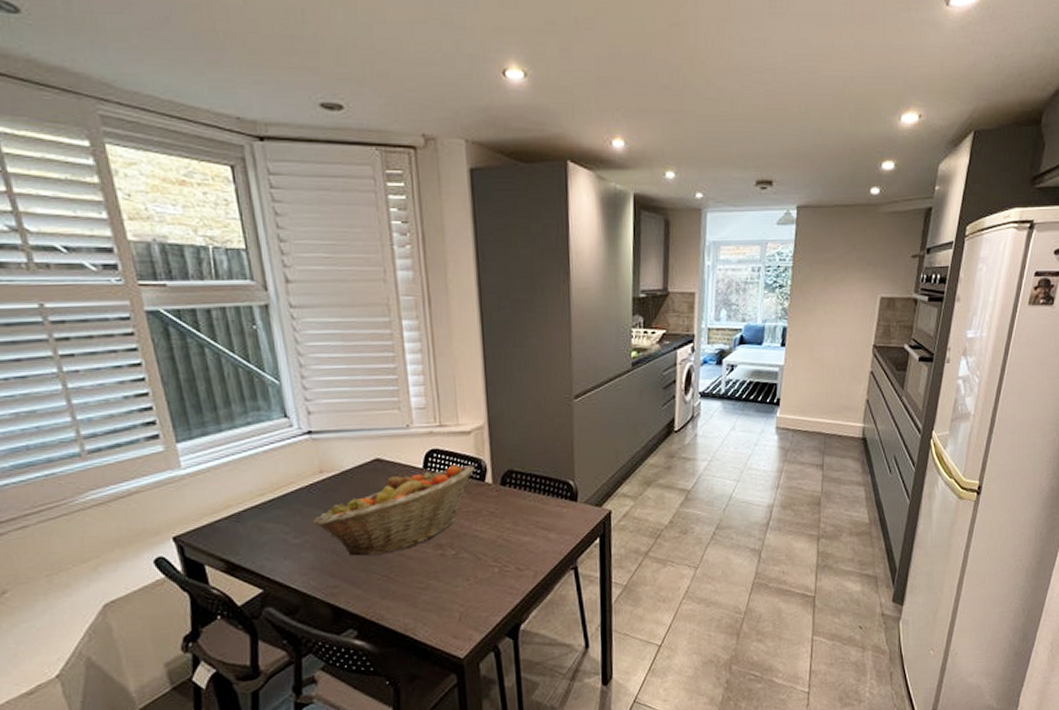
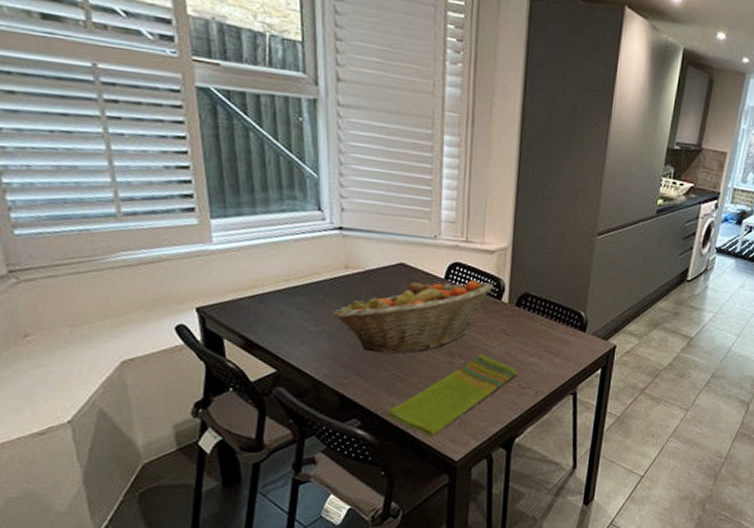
dish towel: none [384,541,512,636] -> present [388,354,517,437]

